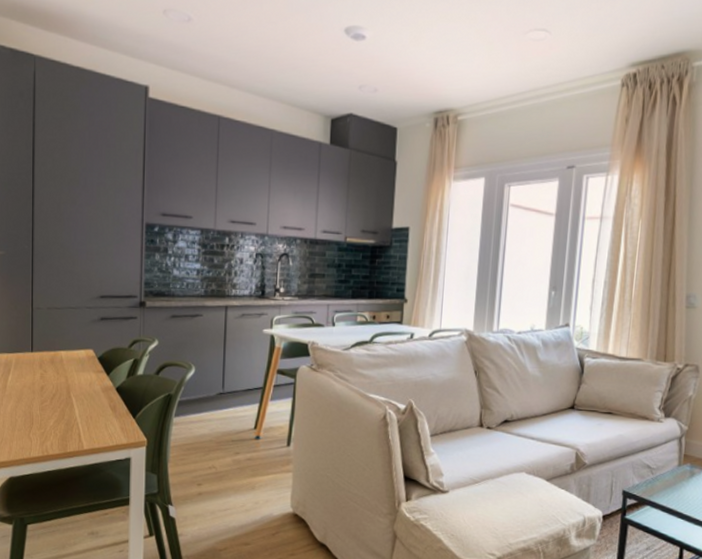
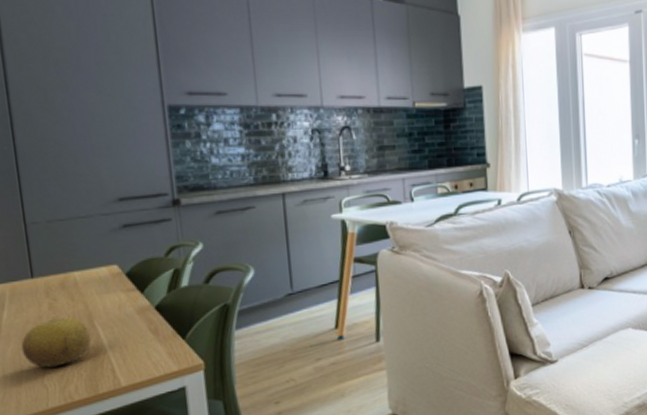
fruit: none [17,386,67,425] -> present [21,317,92,368]

